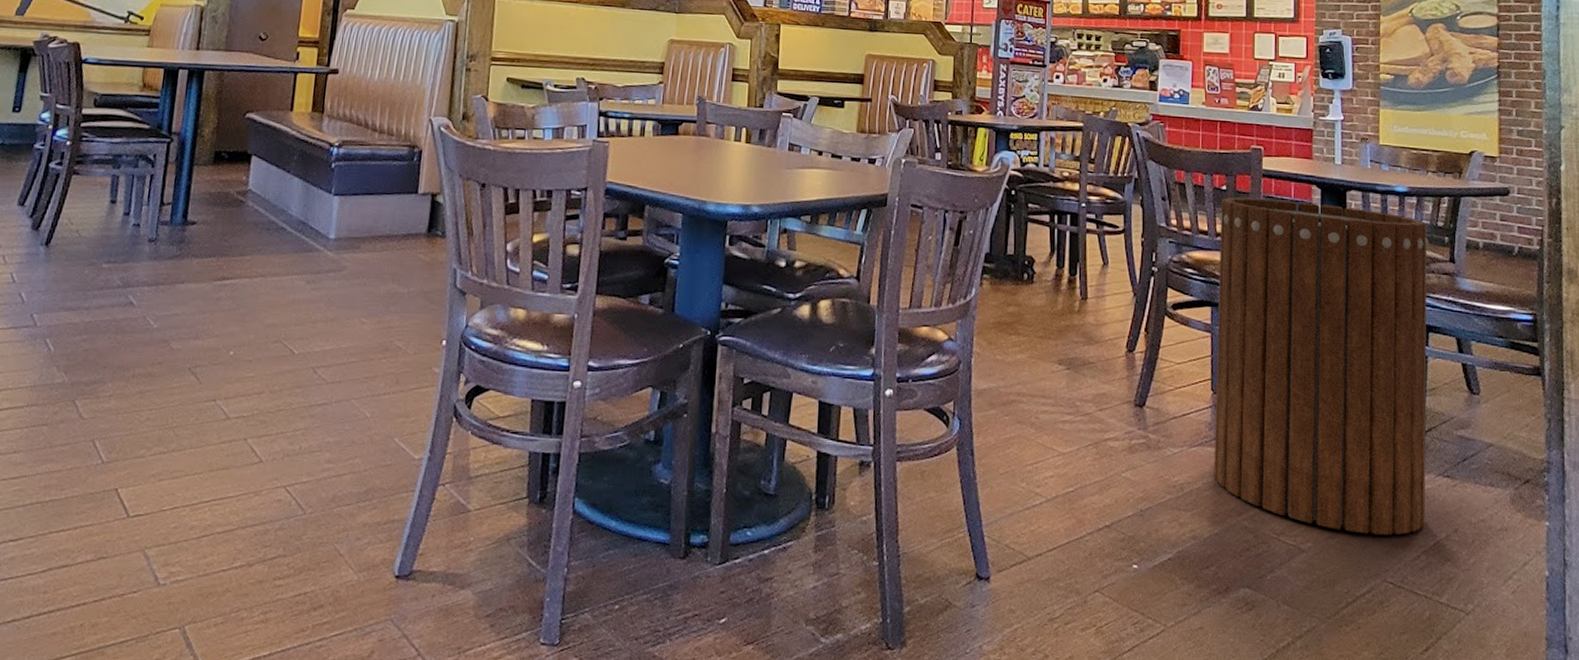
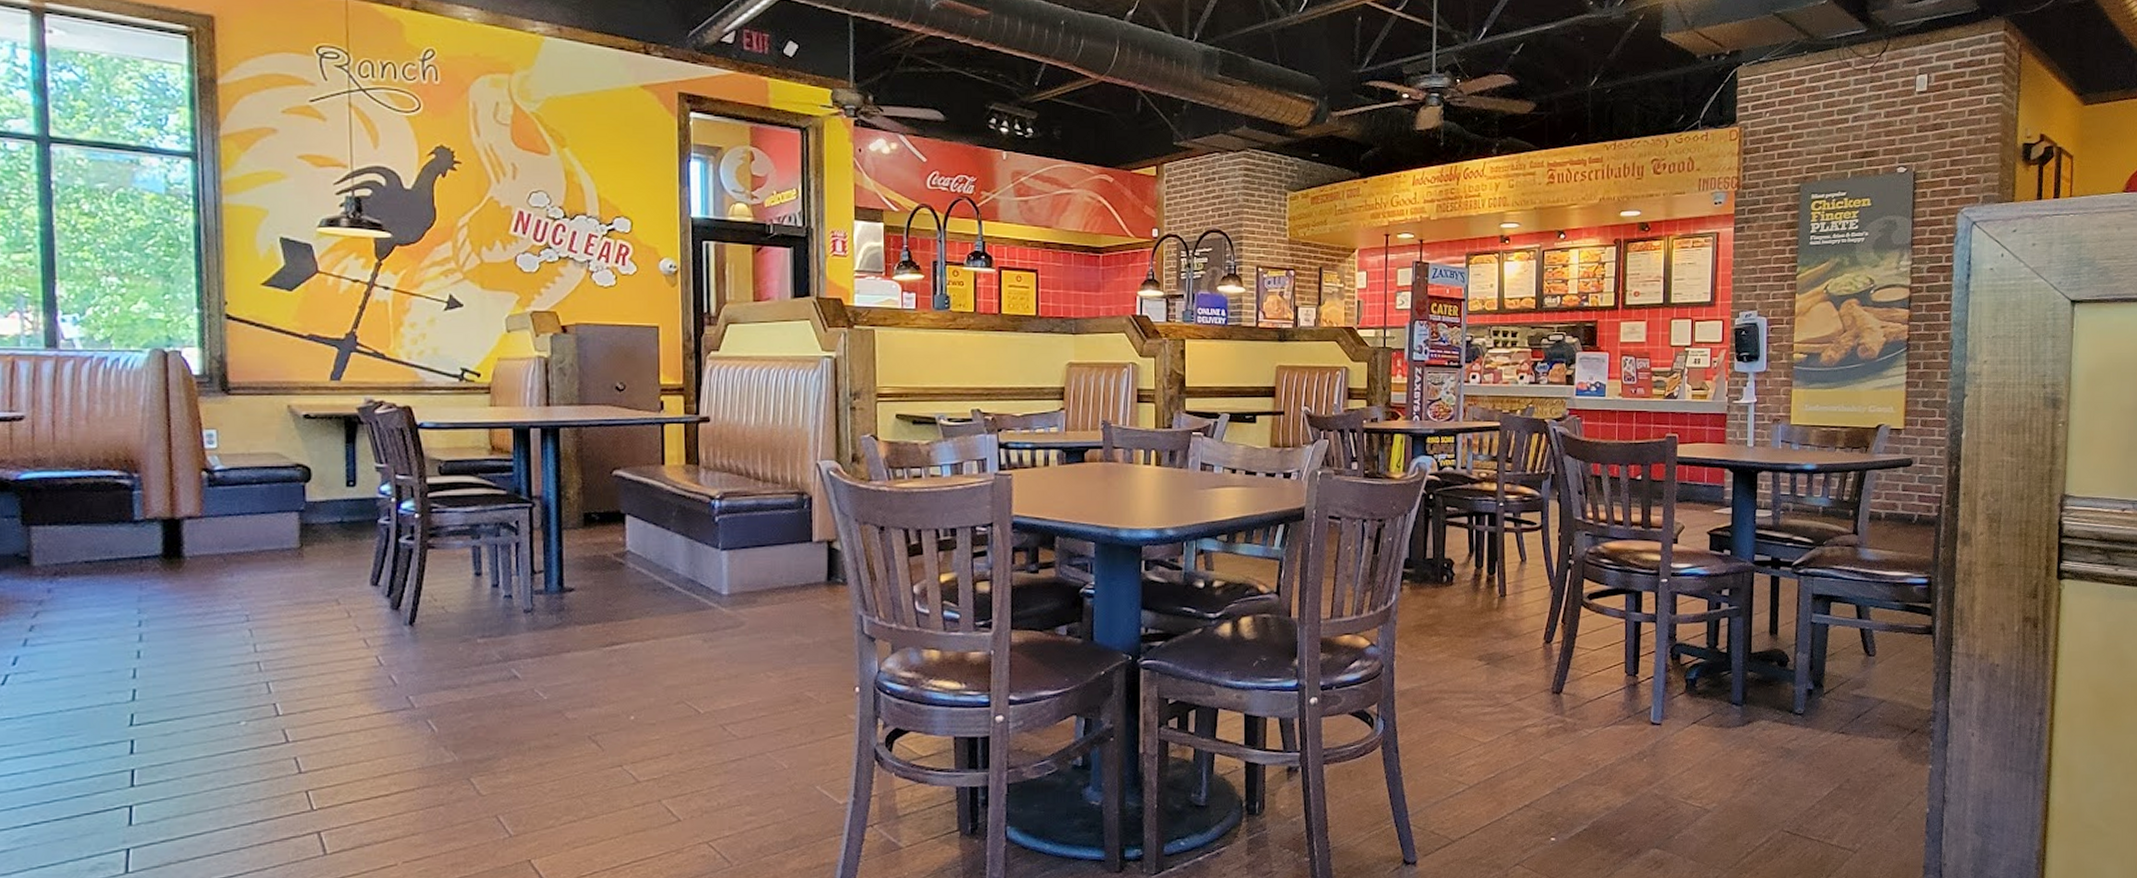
trash can: present [1214,197,1429,535] -> none [1627,485,1834,791]

